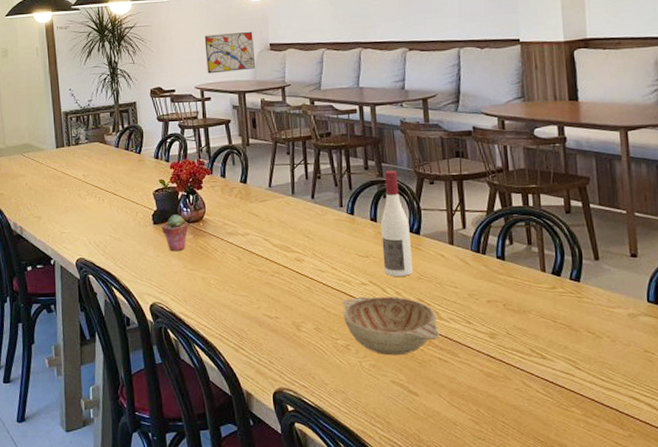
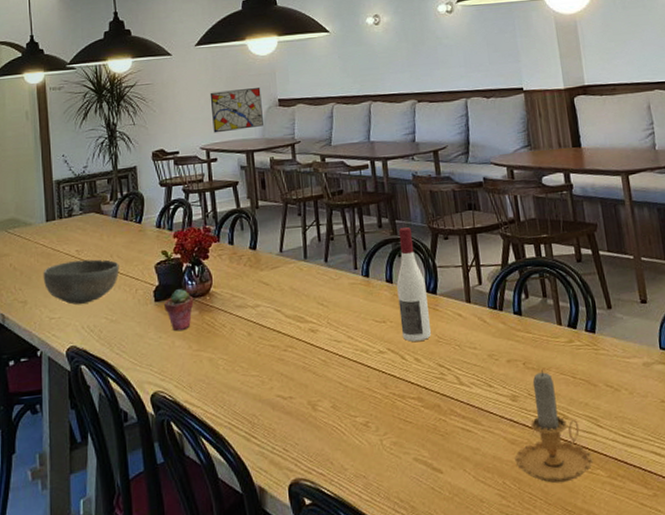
bowl: none [54,184,122,222] -> present [43,259,120,305]
decorative bowl: present [342,296,440,356] -> none [360,363,462,430]
candle: none [490,312,569,416] -> present [515,369,593,484]

